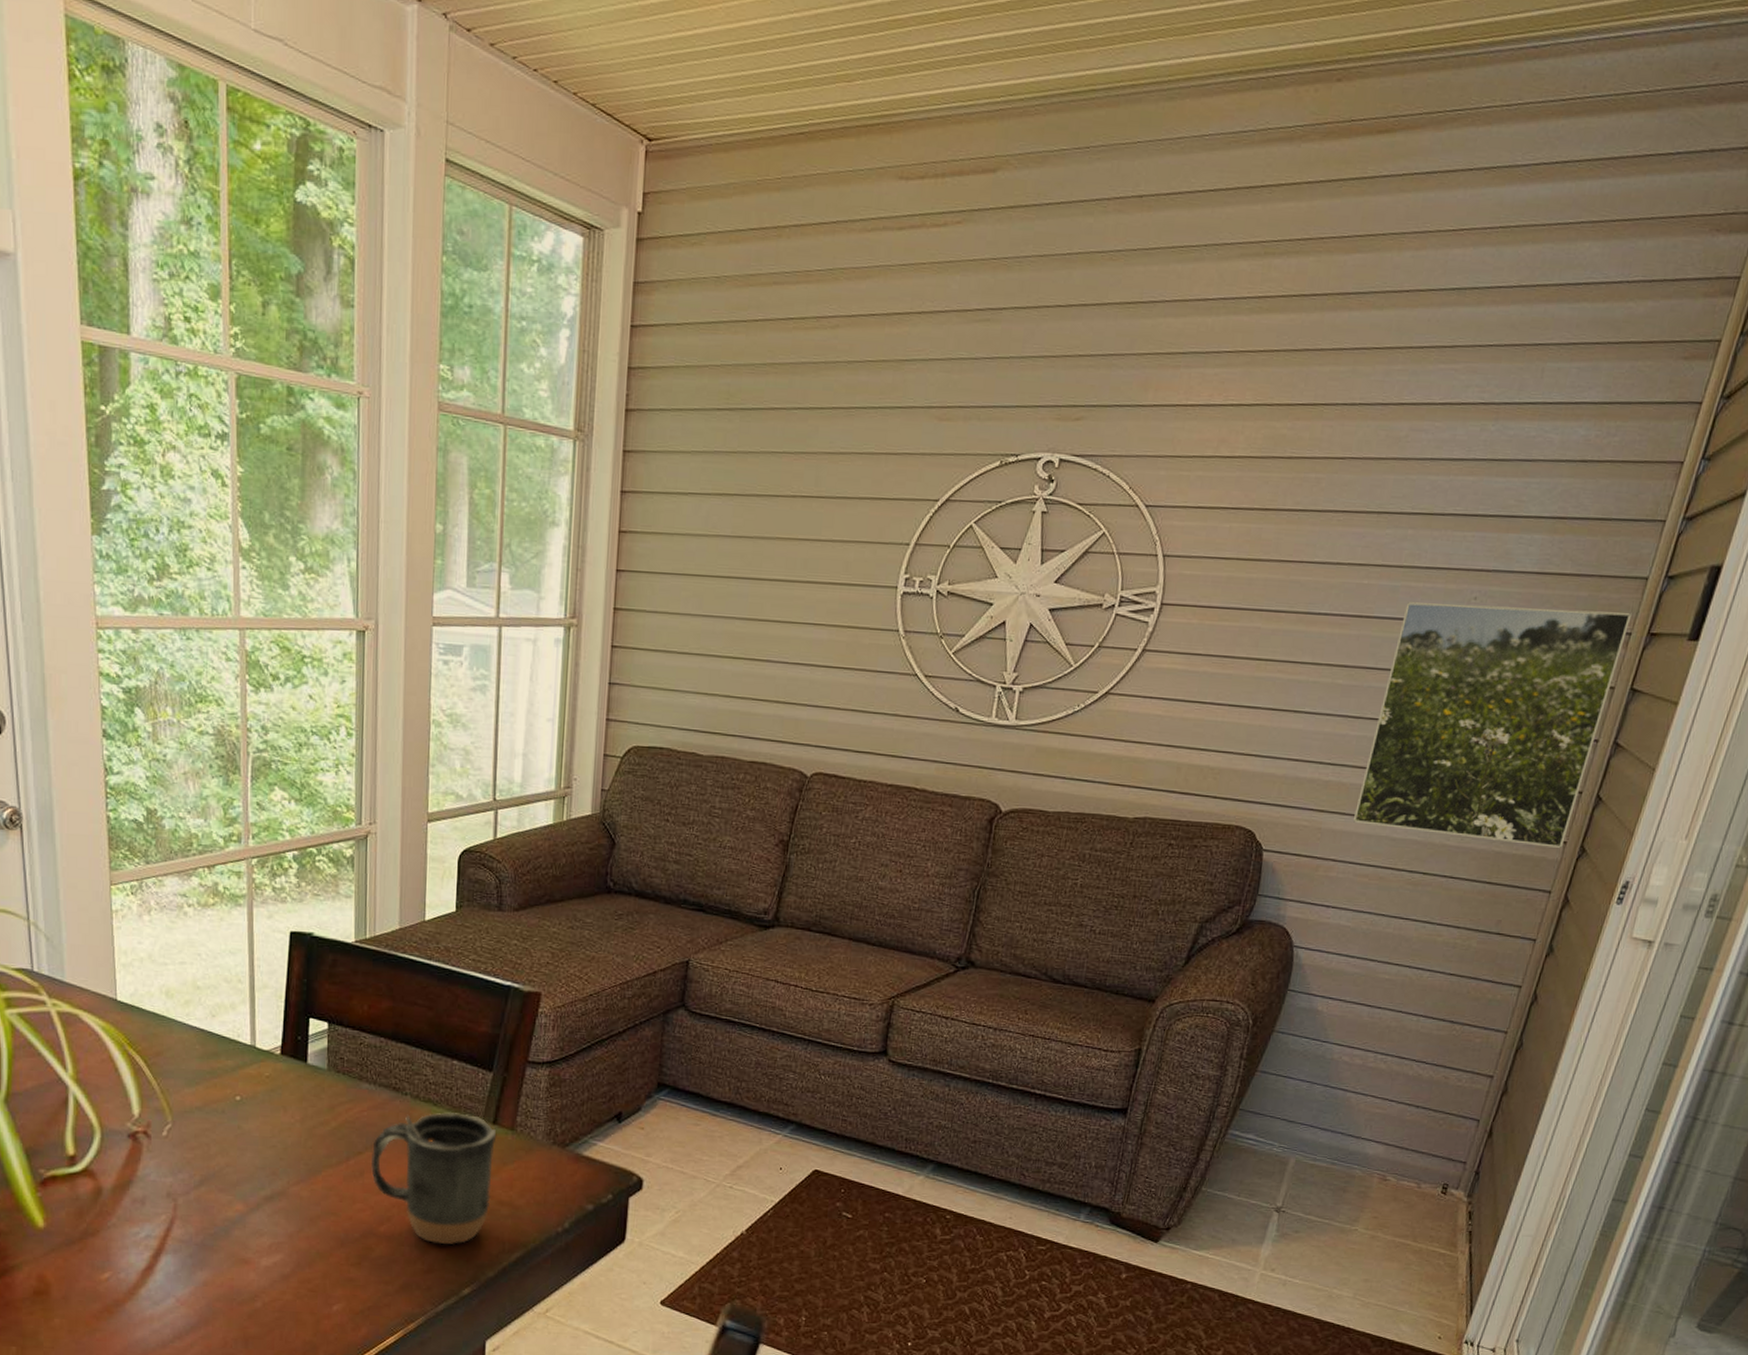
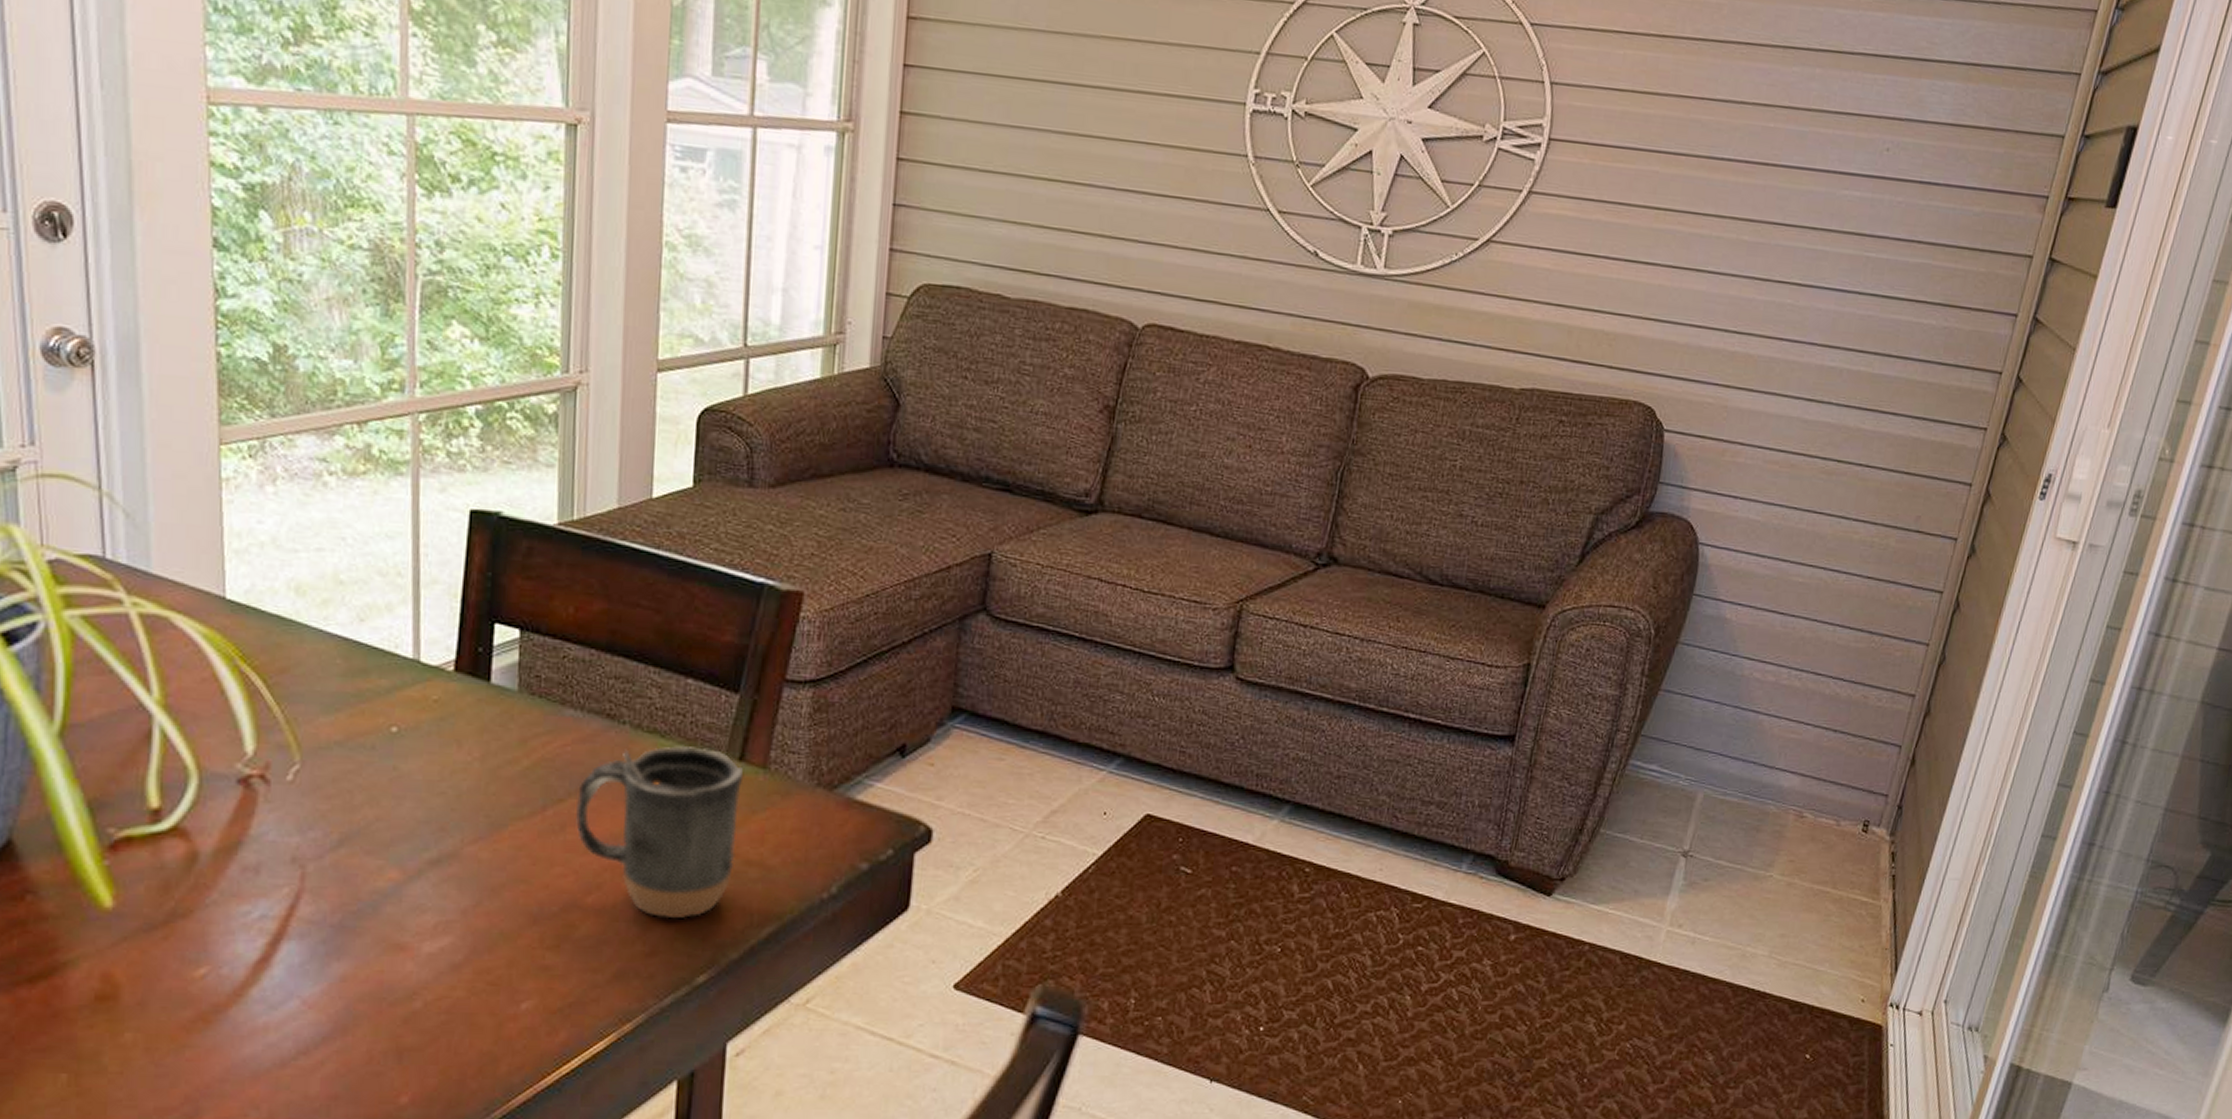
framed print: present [1352,602,1632,848] -> none [1761,150,2049,435]

